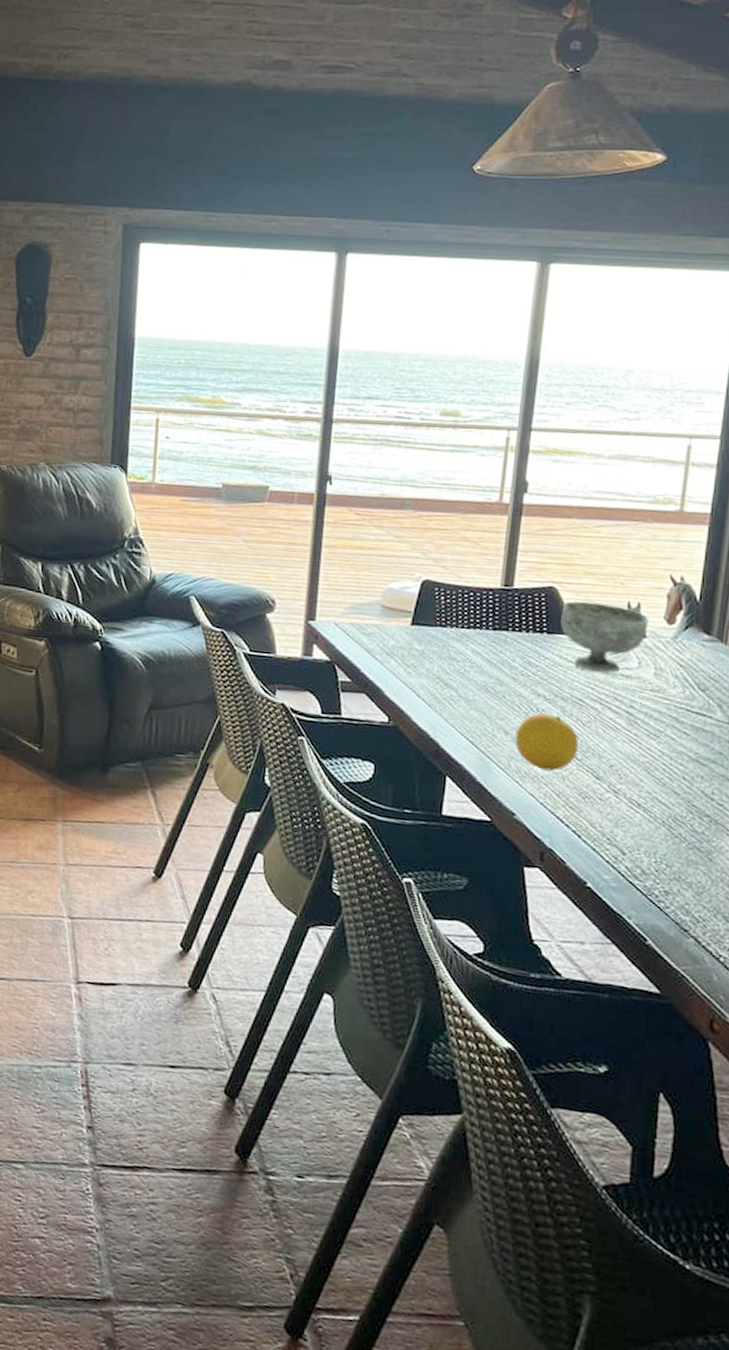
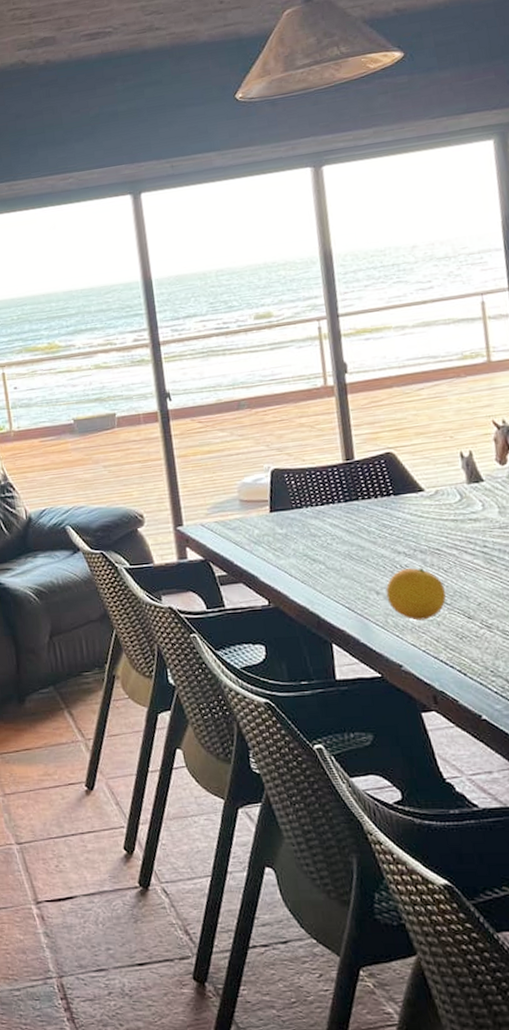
bowl: present [560,601,649,673] -> none [402,458,484,522]

